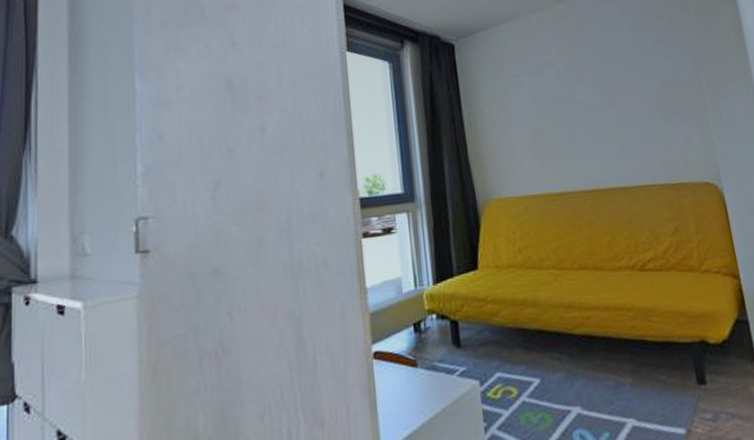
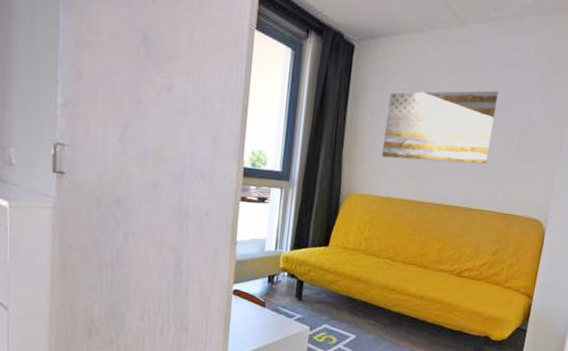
wall art: none [504,57,631,152] -> present [382,90,499,164]

